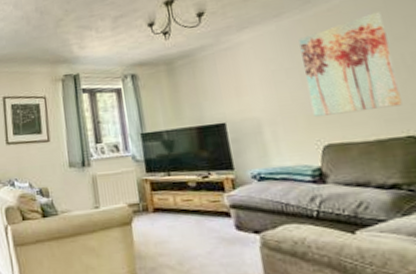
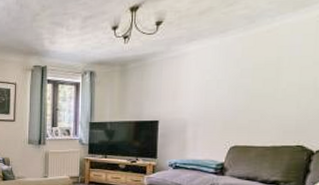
wall art: present [299,11,403,117] -> none [230,37,310,122]

